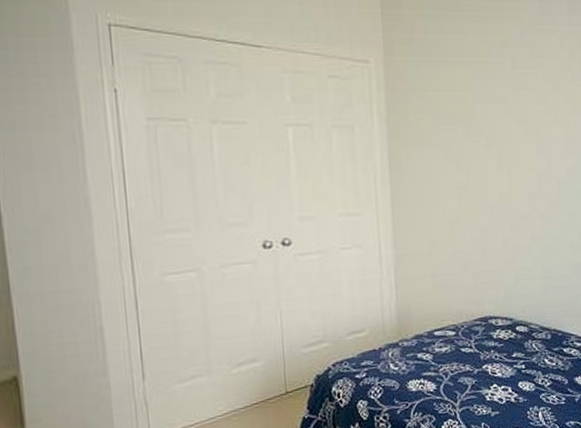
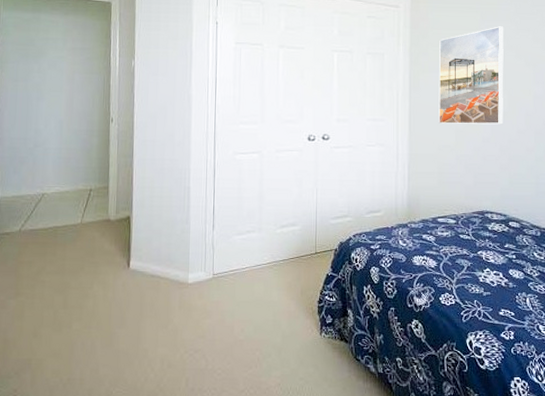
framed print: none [423,85,504,214] -> present [438,26,504,125]

